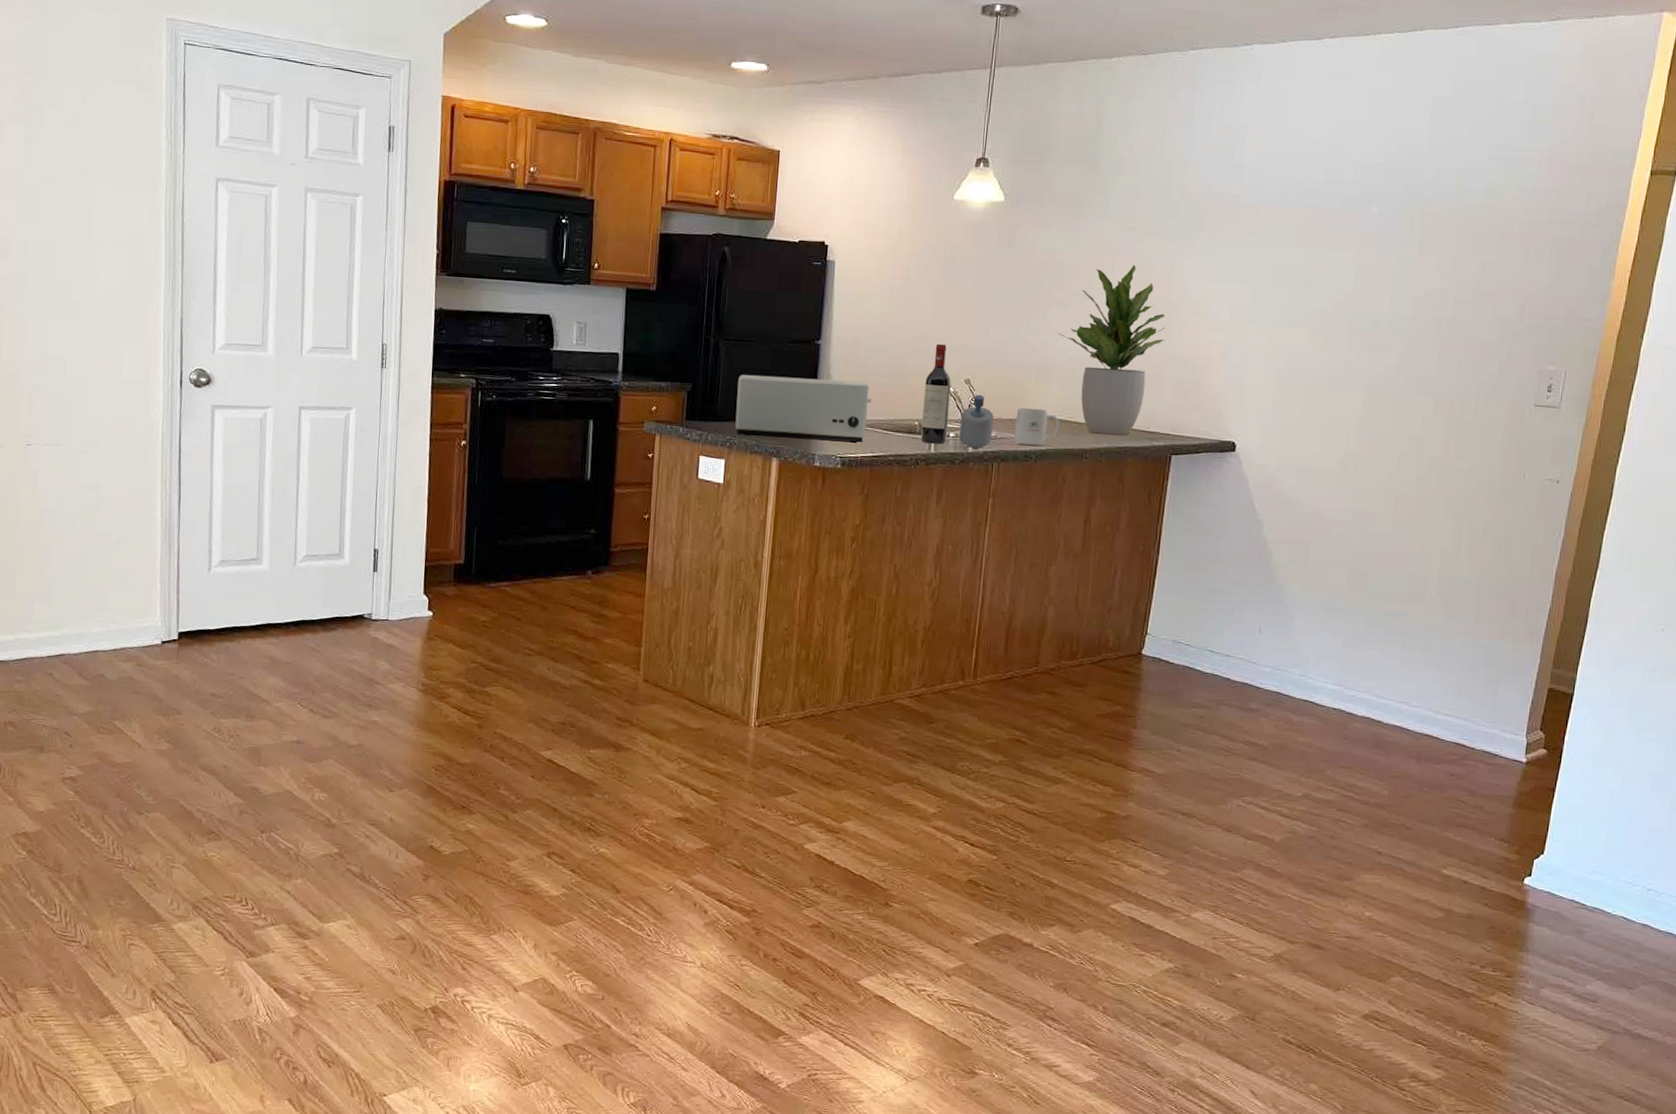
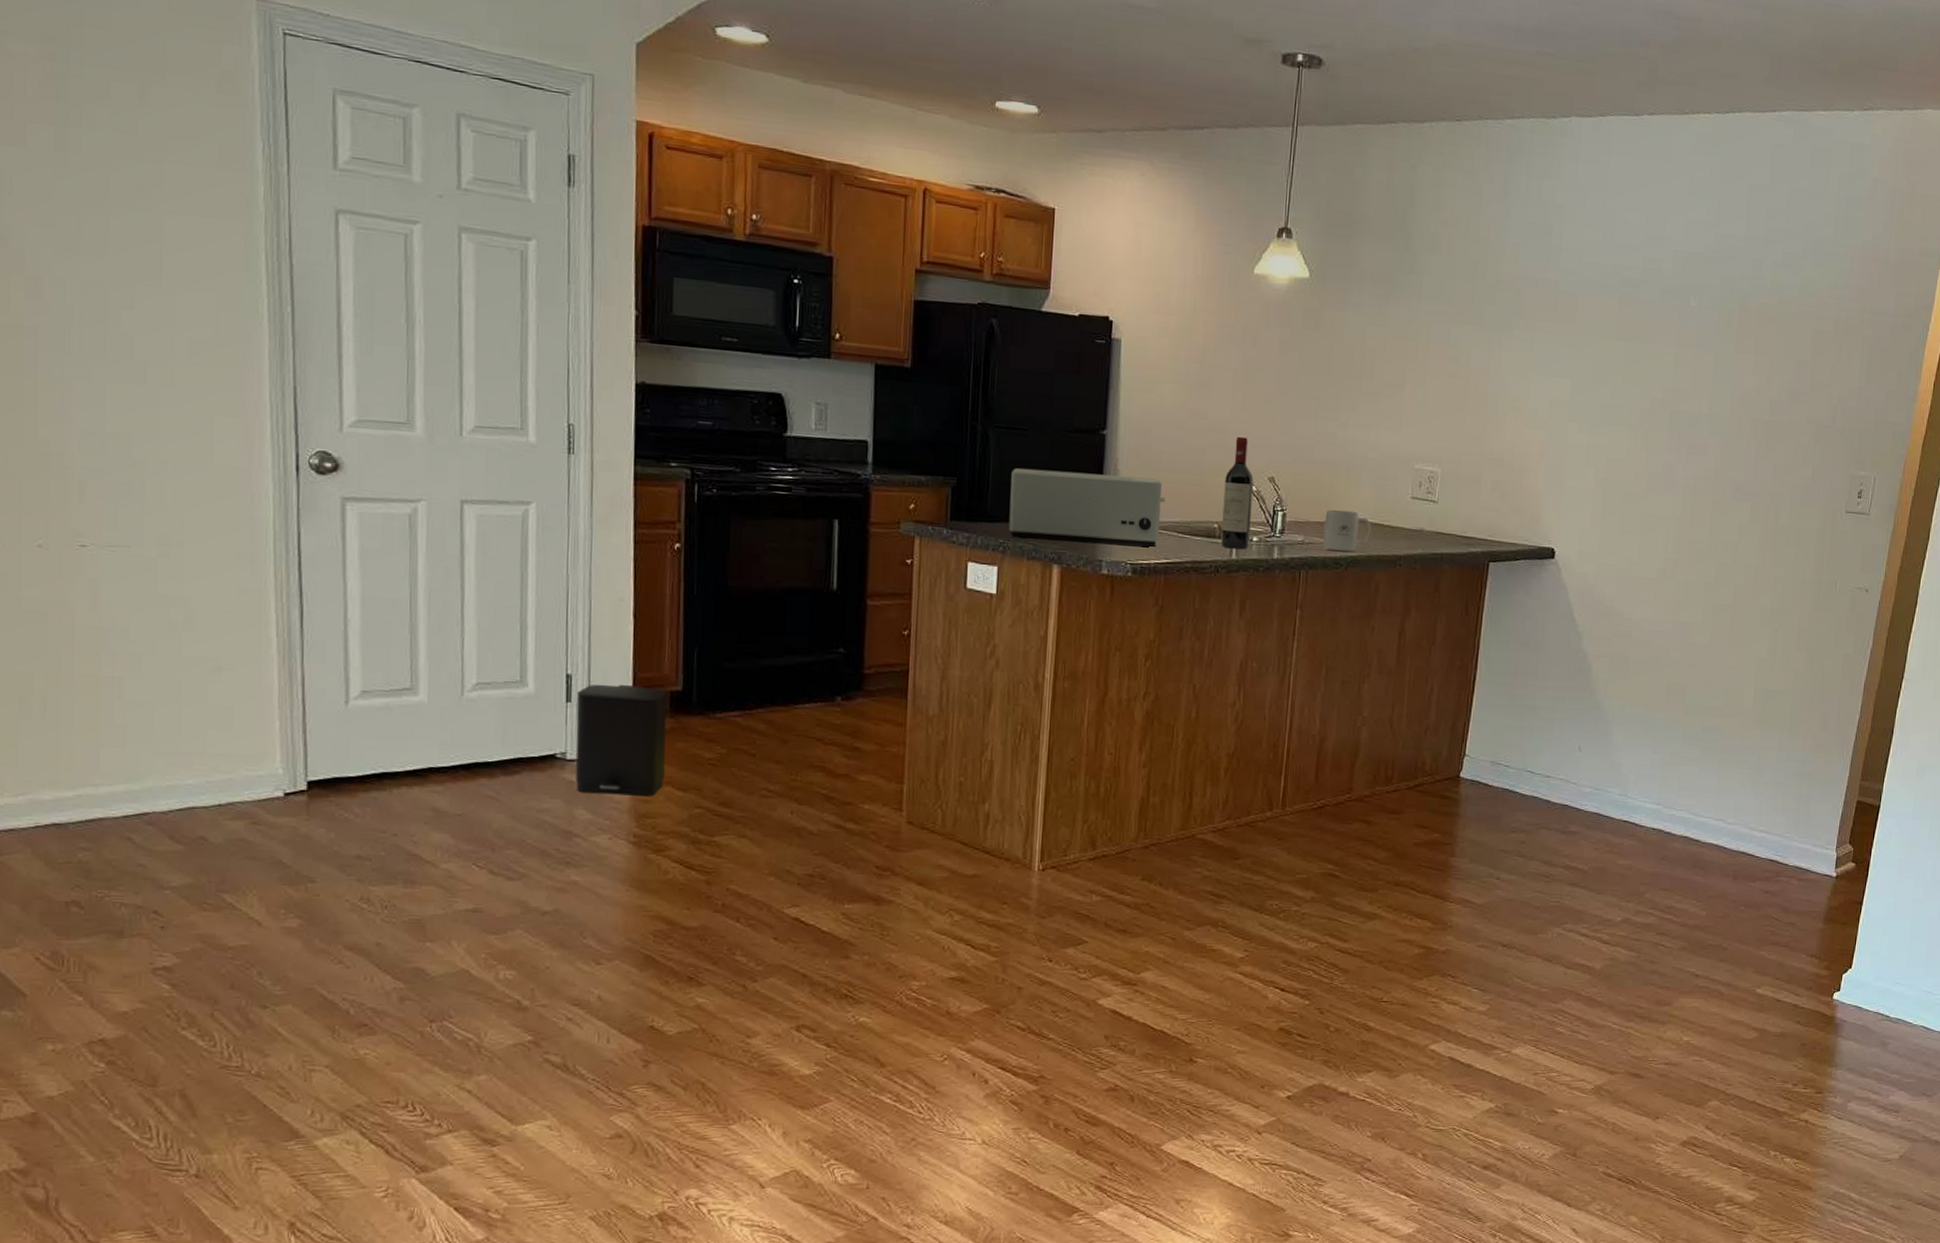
pedal bin: none [378,557,452,652] -> present [575,684,667,797]
soap dispenser: present [959,394,994,448] -> none [1263,494,1301,554]
potted plant: present [1058,264,1165,436] -> none [1368,353,1482,542]

